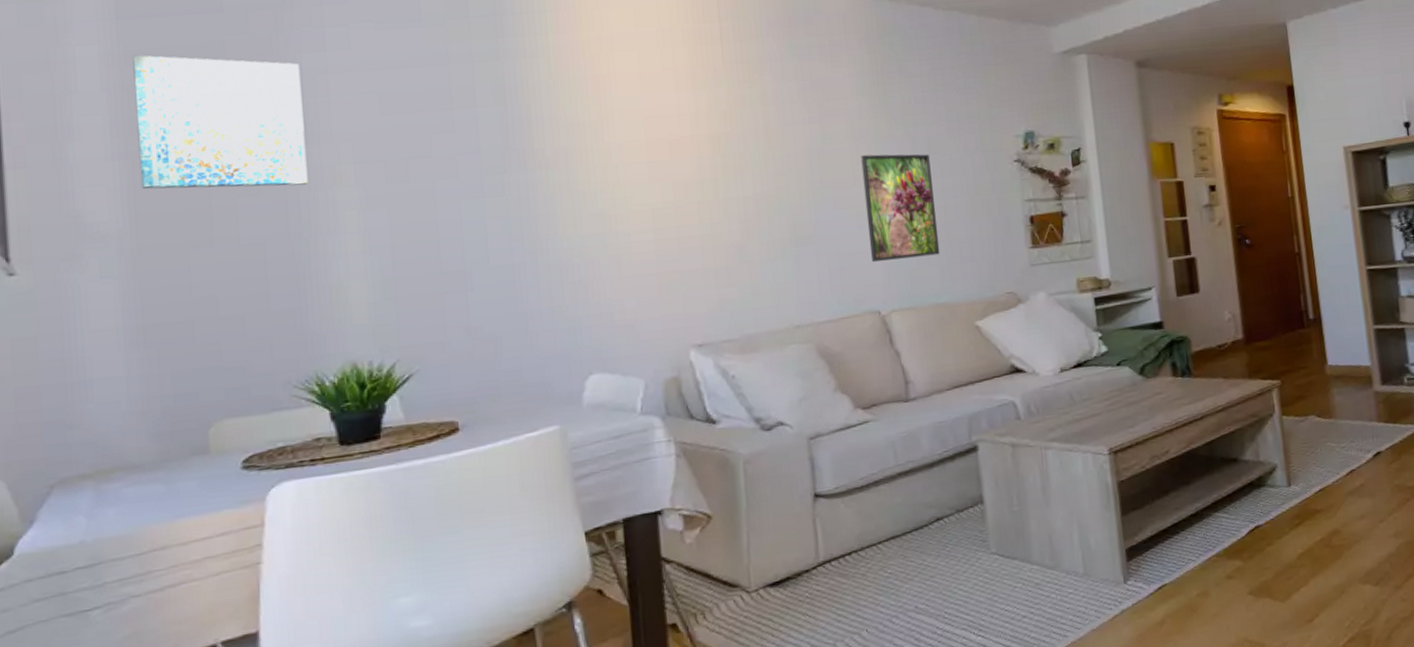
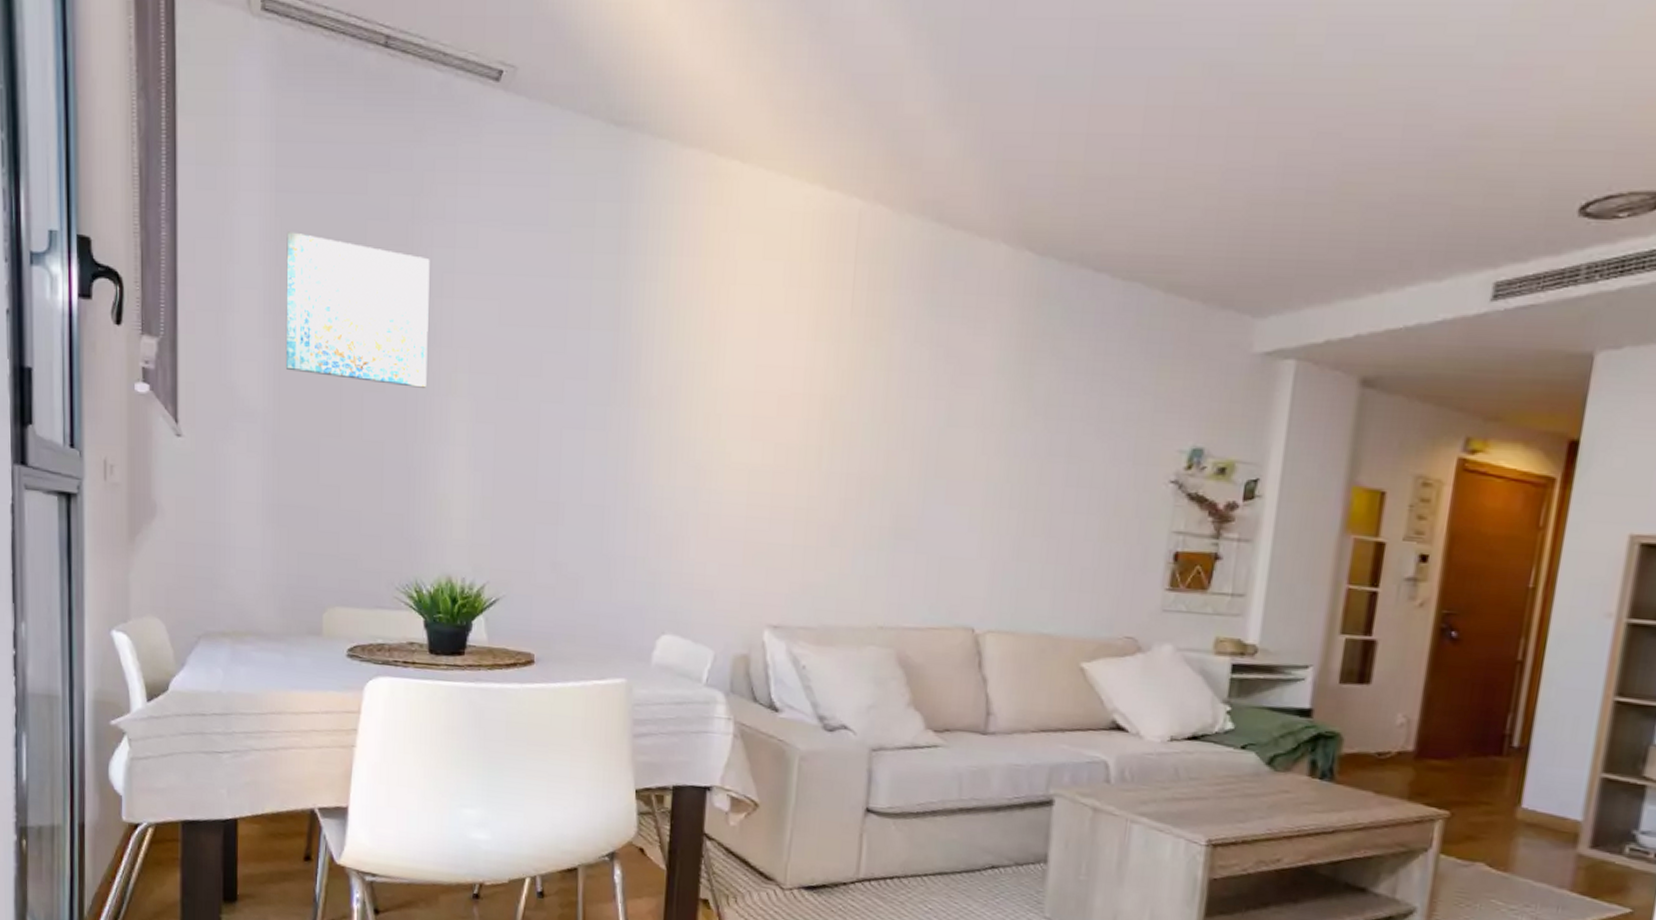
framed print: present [861,154,940,262] -> none [975,446,1068,578]

